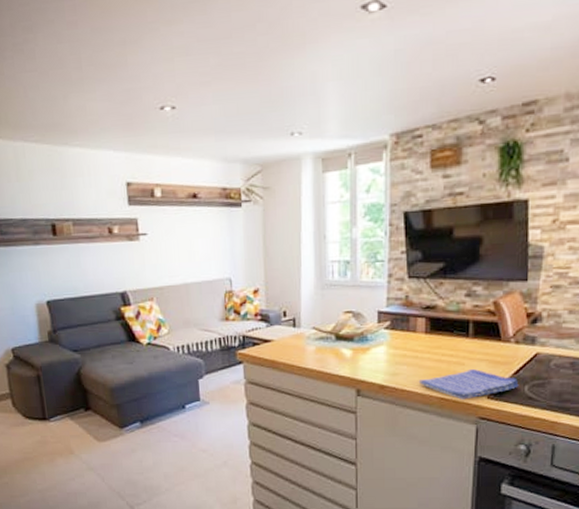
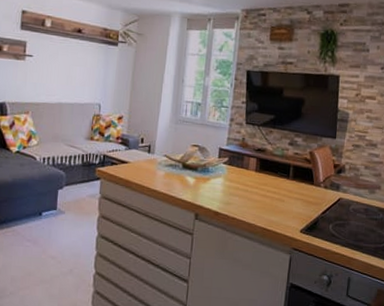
dish towel: present [418,369,519,400] -> none [246,206,325,232]

